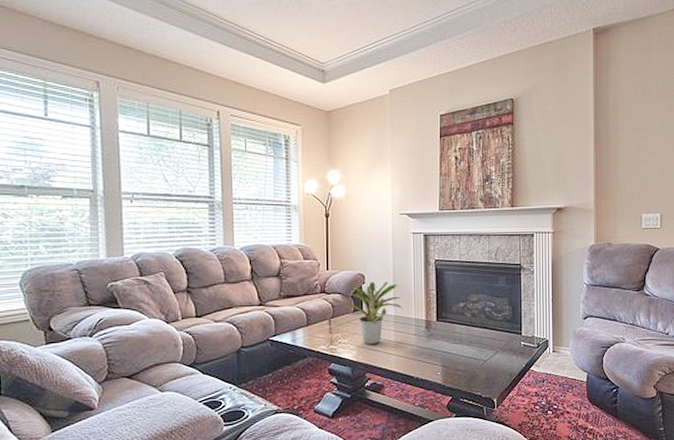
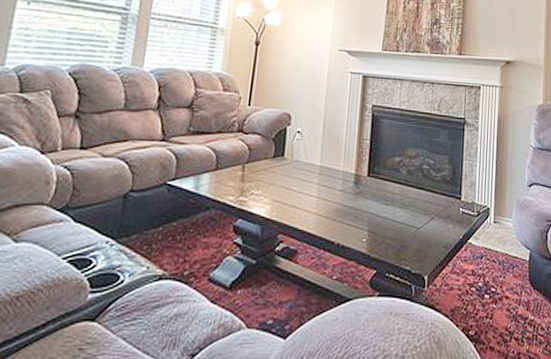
potted plant: present [331,281,403,345] -> none [249,122,331,200]

